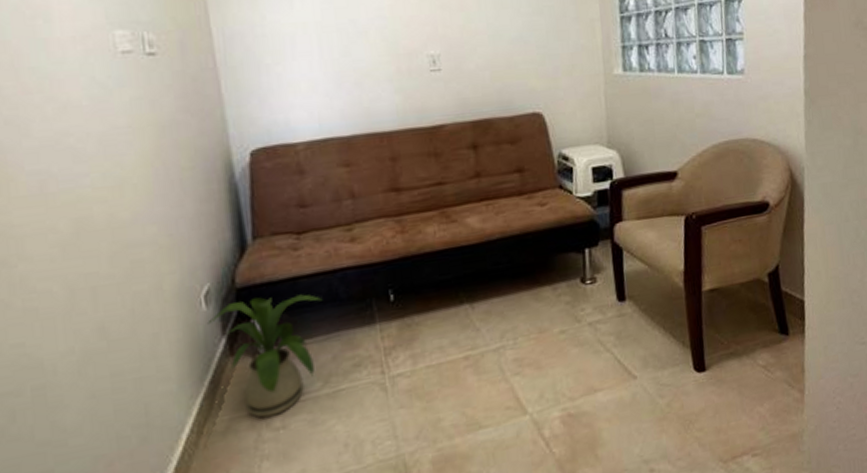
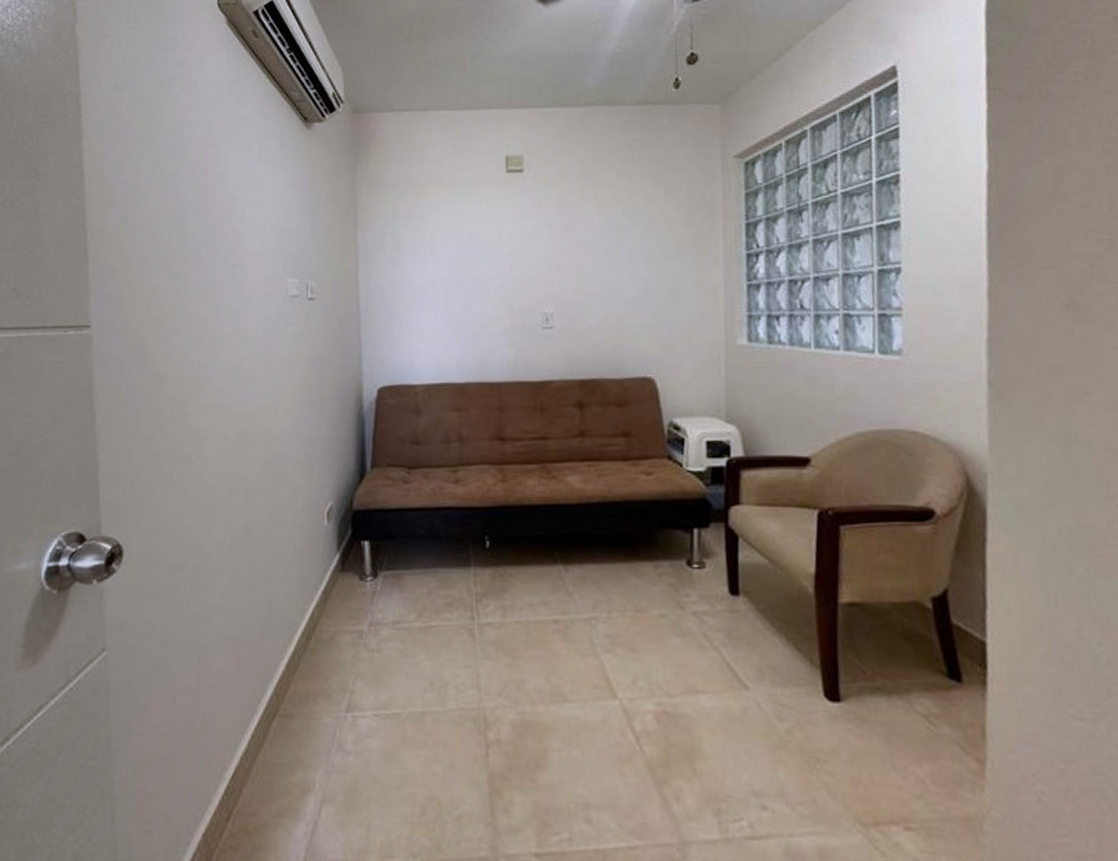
house plant: present [208,294,323,419] -> none [327,520,425,637]

